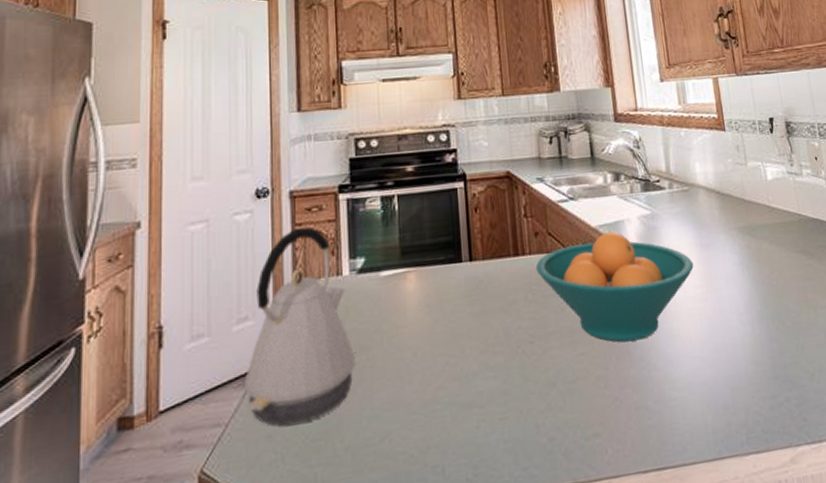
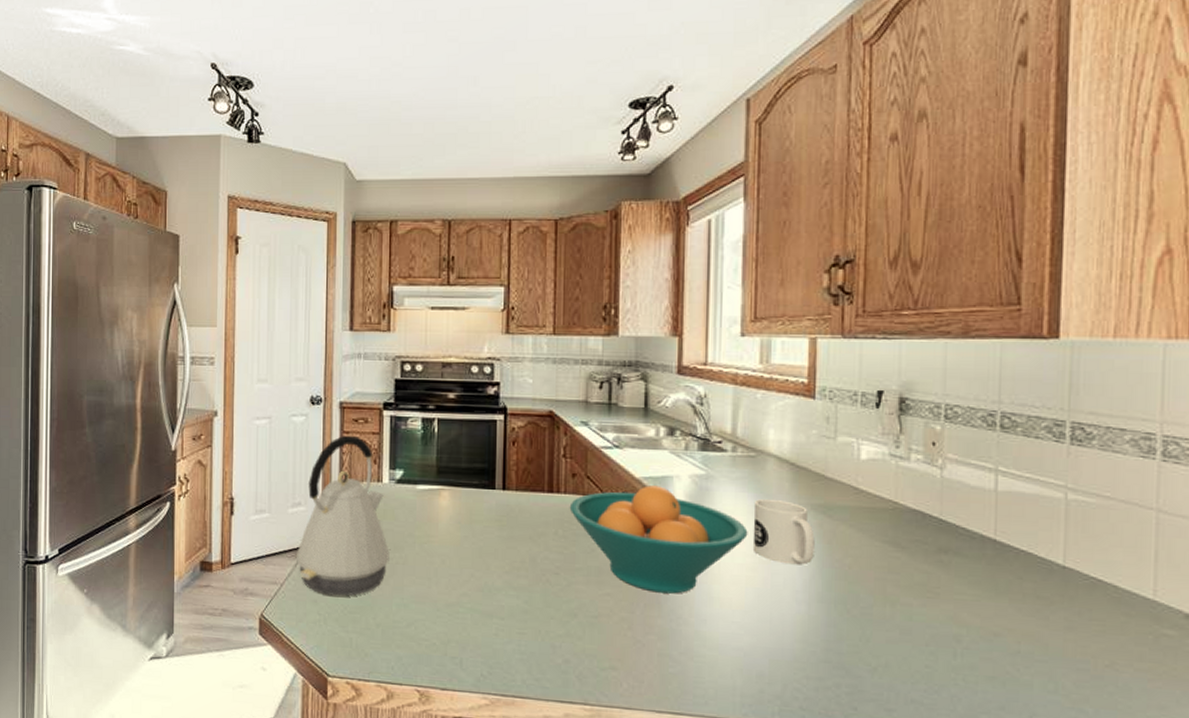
mug: none [695,227,749,289] -> present [754,498,815,565]

